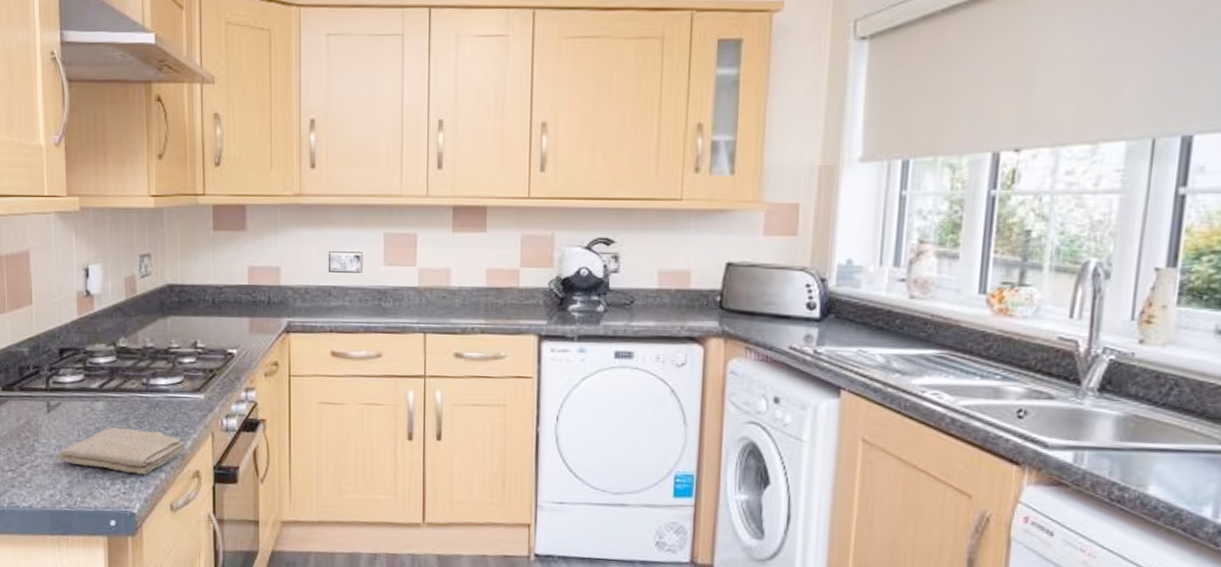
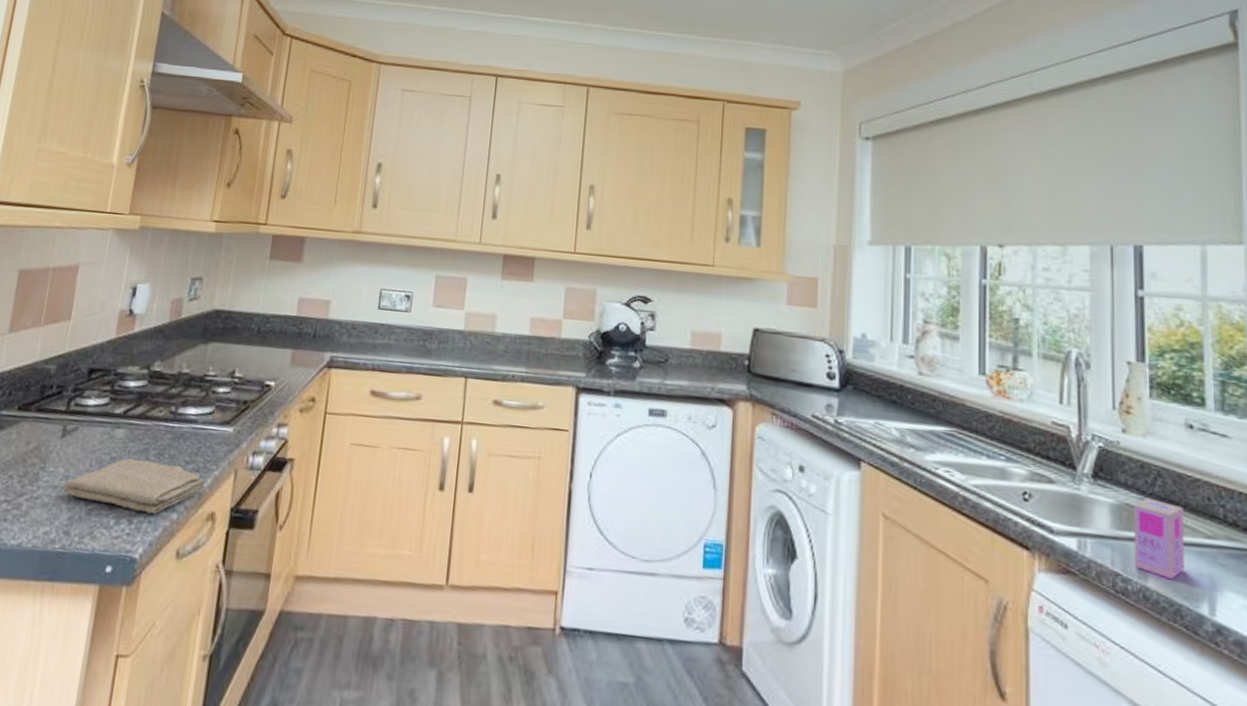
dish soap box: none [1135,408,1199,485] -> present [1133,497,1185,579]

